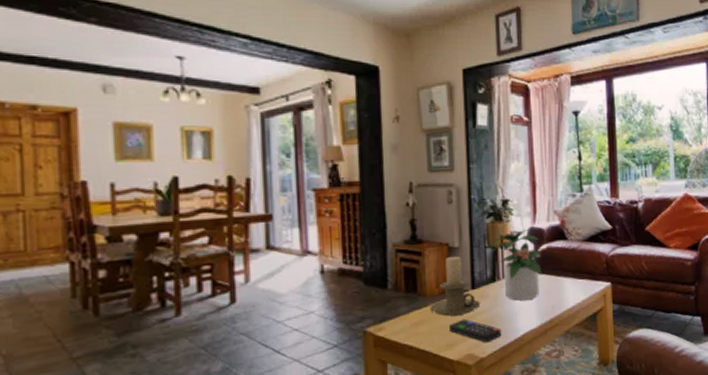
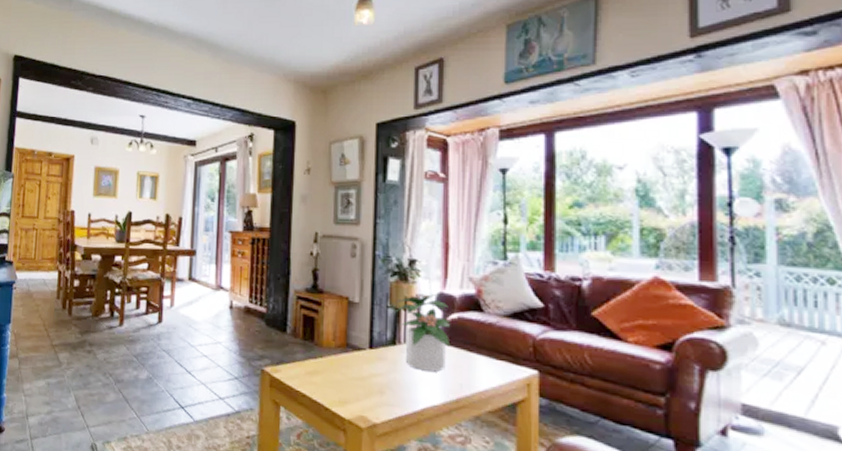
candle holder: present [430,256,480,316] -> none [325,310,377,373]
remote control: present [448,318,502,343] -> none [342,377,399,409]

